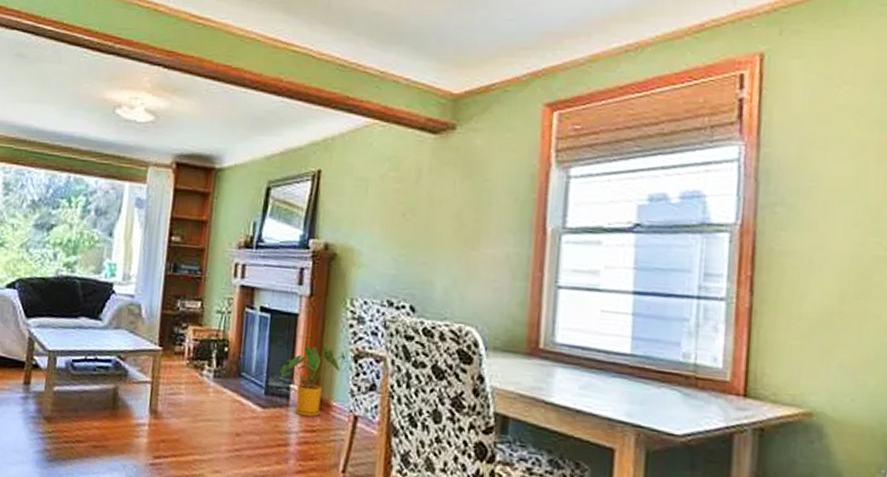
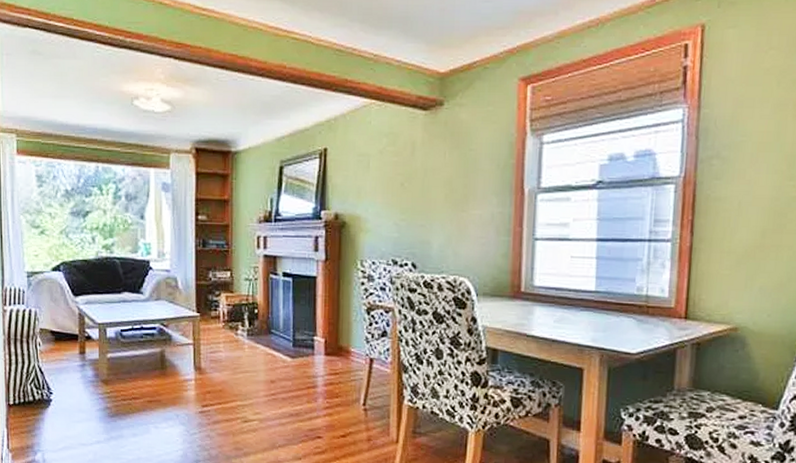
house plant: present [280,346,346,418] -> none [304,303,360,363]

